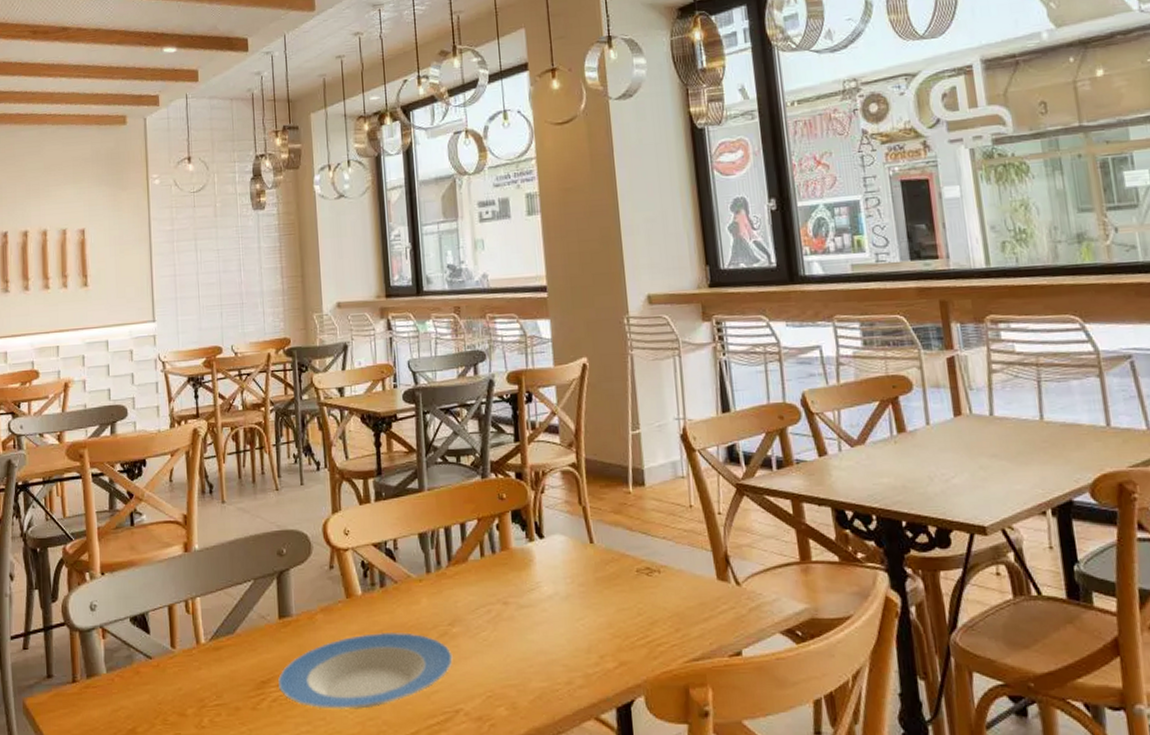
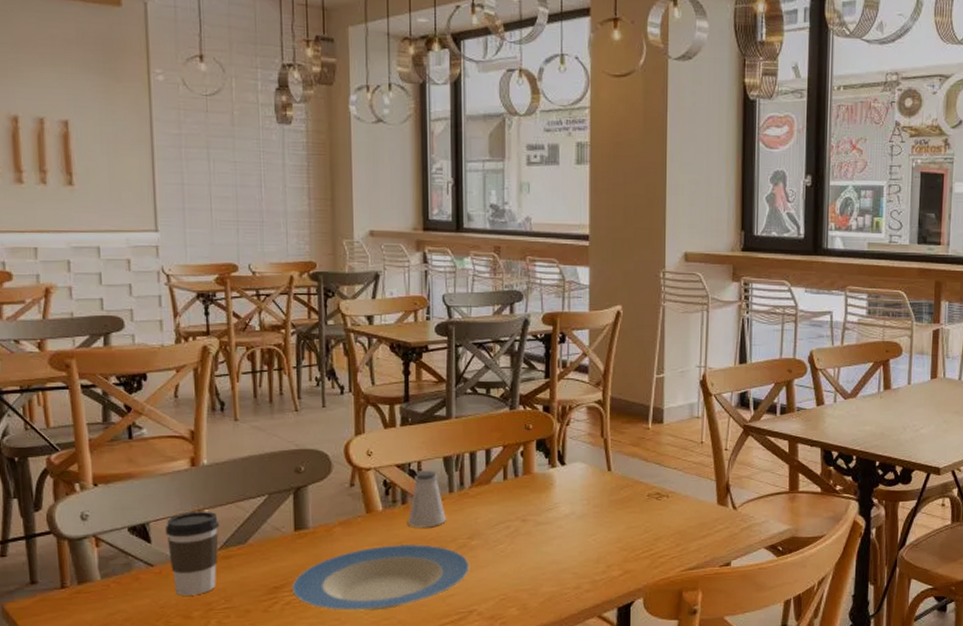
coffee cup: none [161,599,210,691] -> present [164,511,220,596]
saltshaker: none [387,549,425,614] -> present [408,470,446,528]

